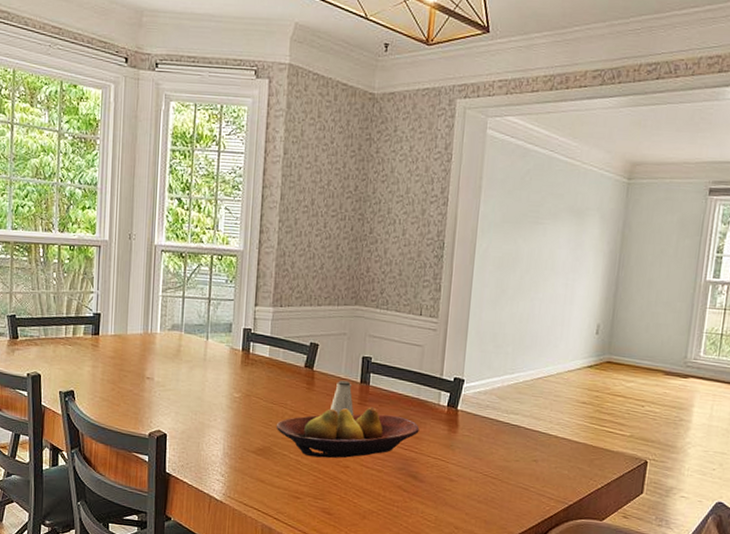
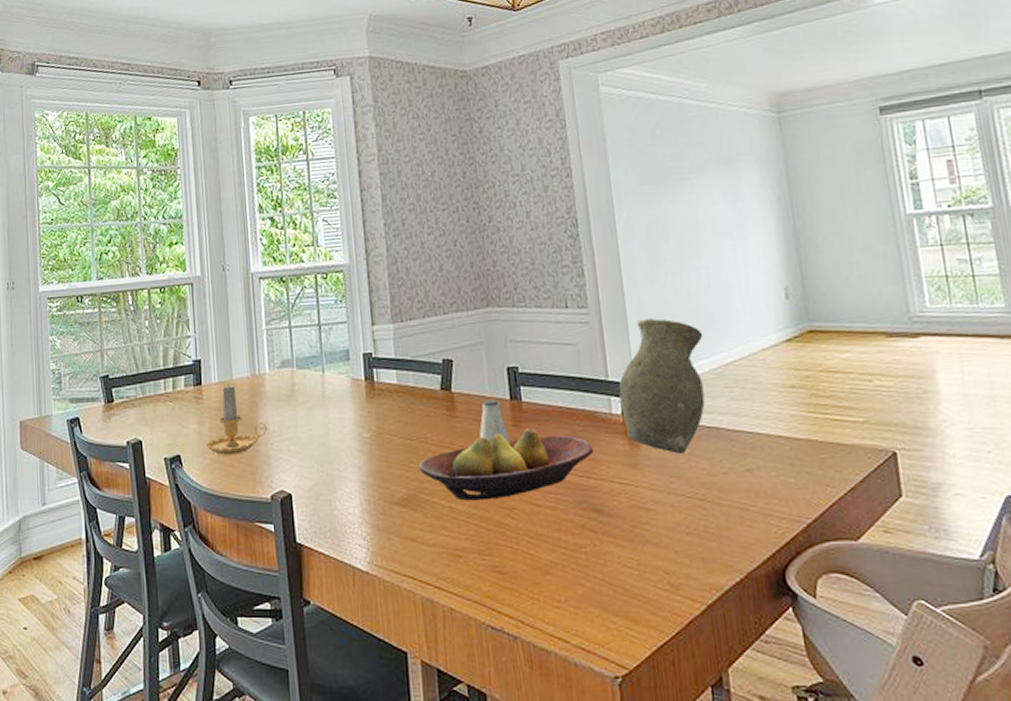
candle: none [97,336,152,397] -> present [206,383,267,455]
vase: none [447,333,525,442] -> present [618,318,705,454]

